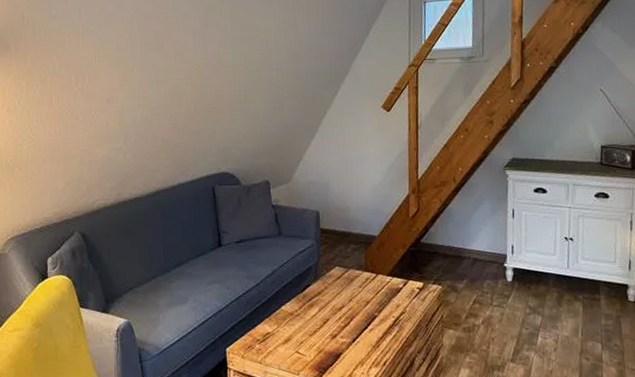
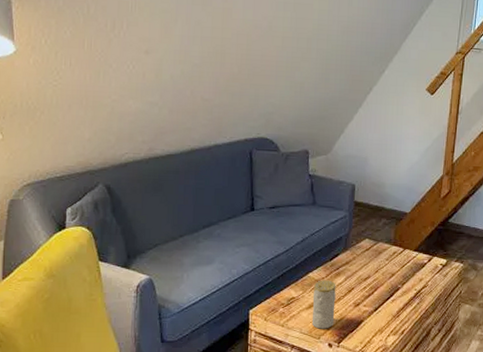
candle: none [287,312,312,364] -> present [311,280,336,329]

